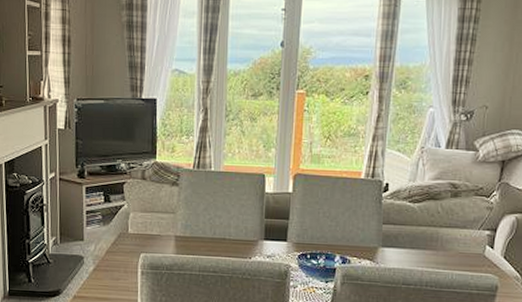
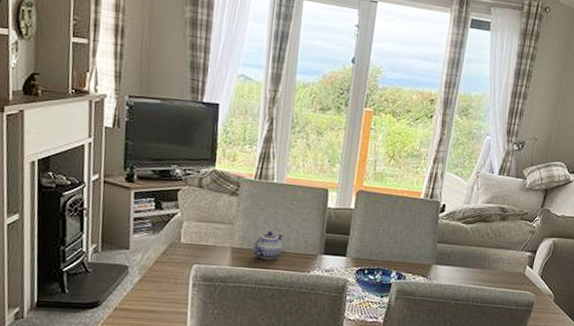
teapot: none [195,219,224,247] -> present [252,231,284,260]

